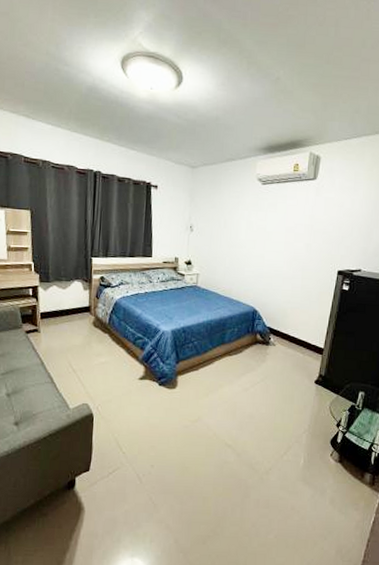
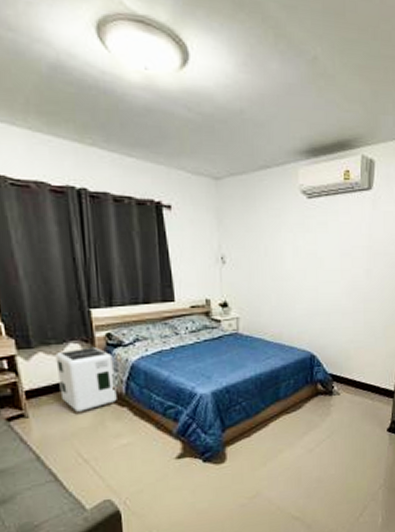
air purifier: none [63,285,103,333] -> present [55,346,117,412]

